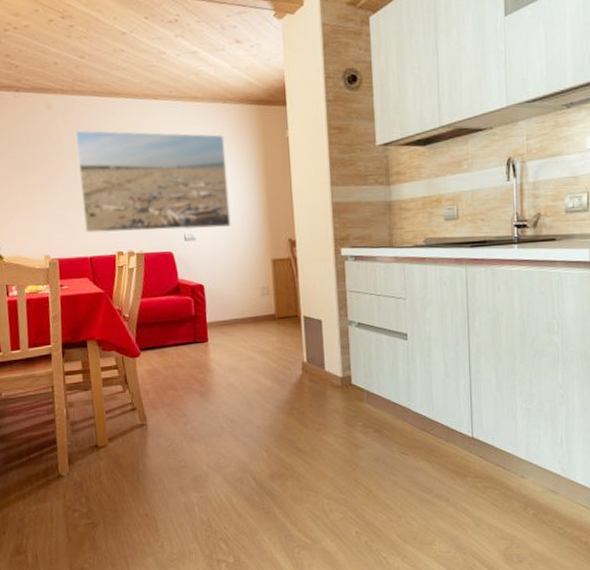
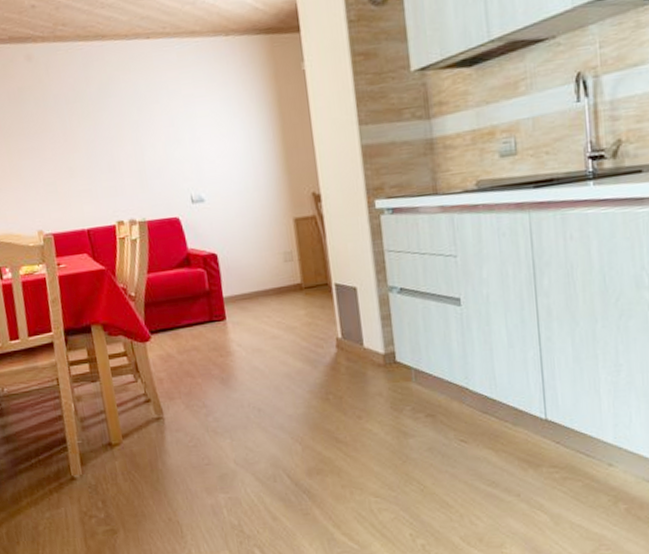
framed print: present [74,130,231,233] -> none [60,74,244,202]

